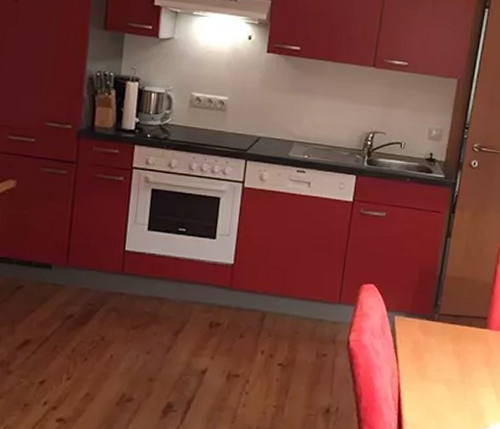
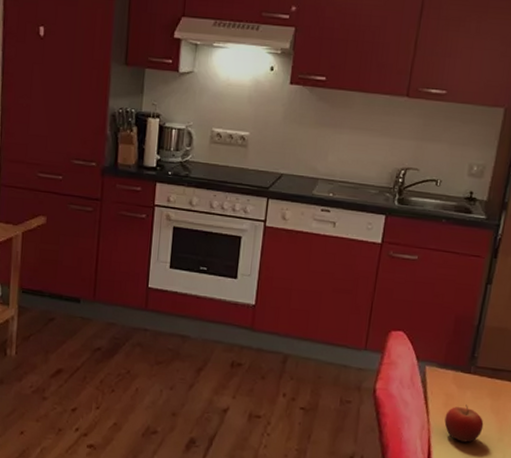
fruit: none [412,350,447,386] -> present [444,404,484,442]

